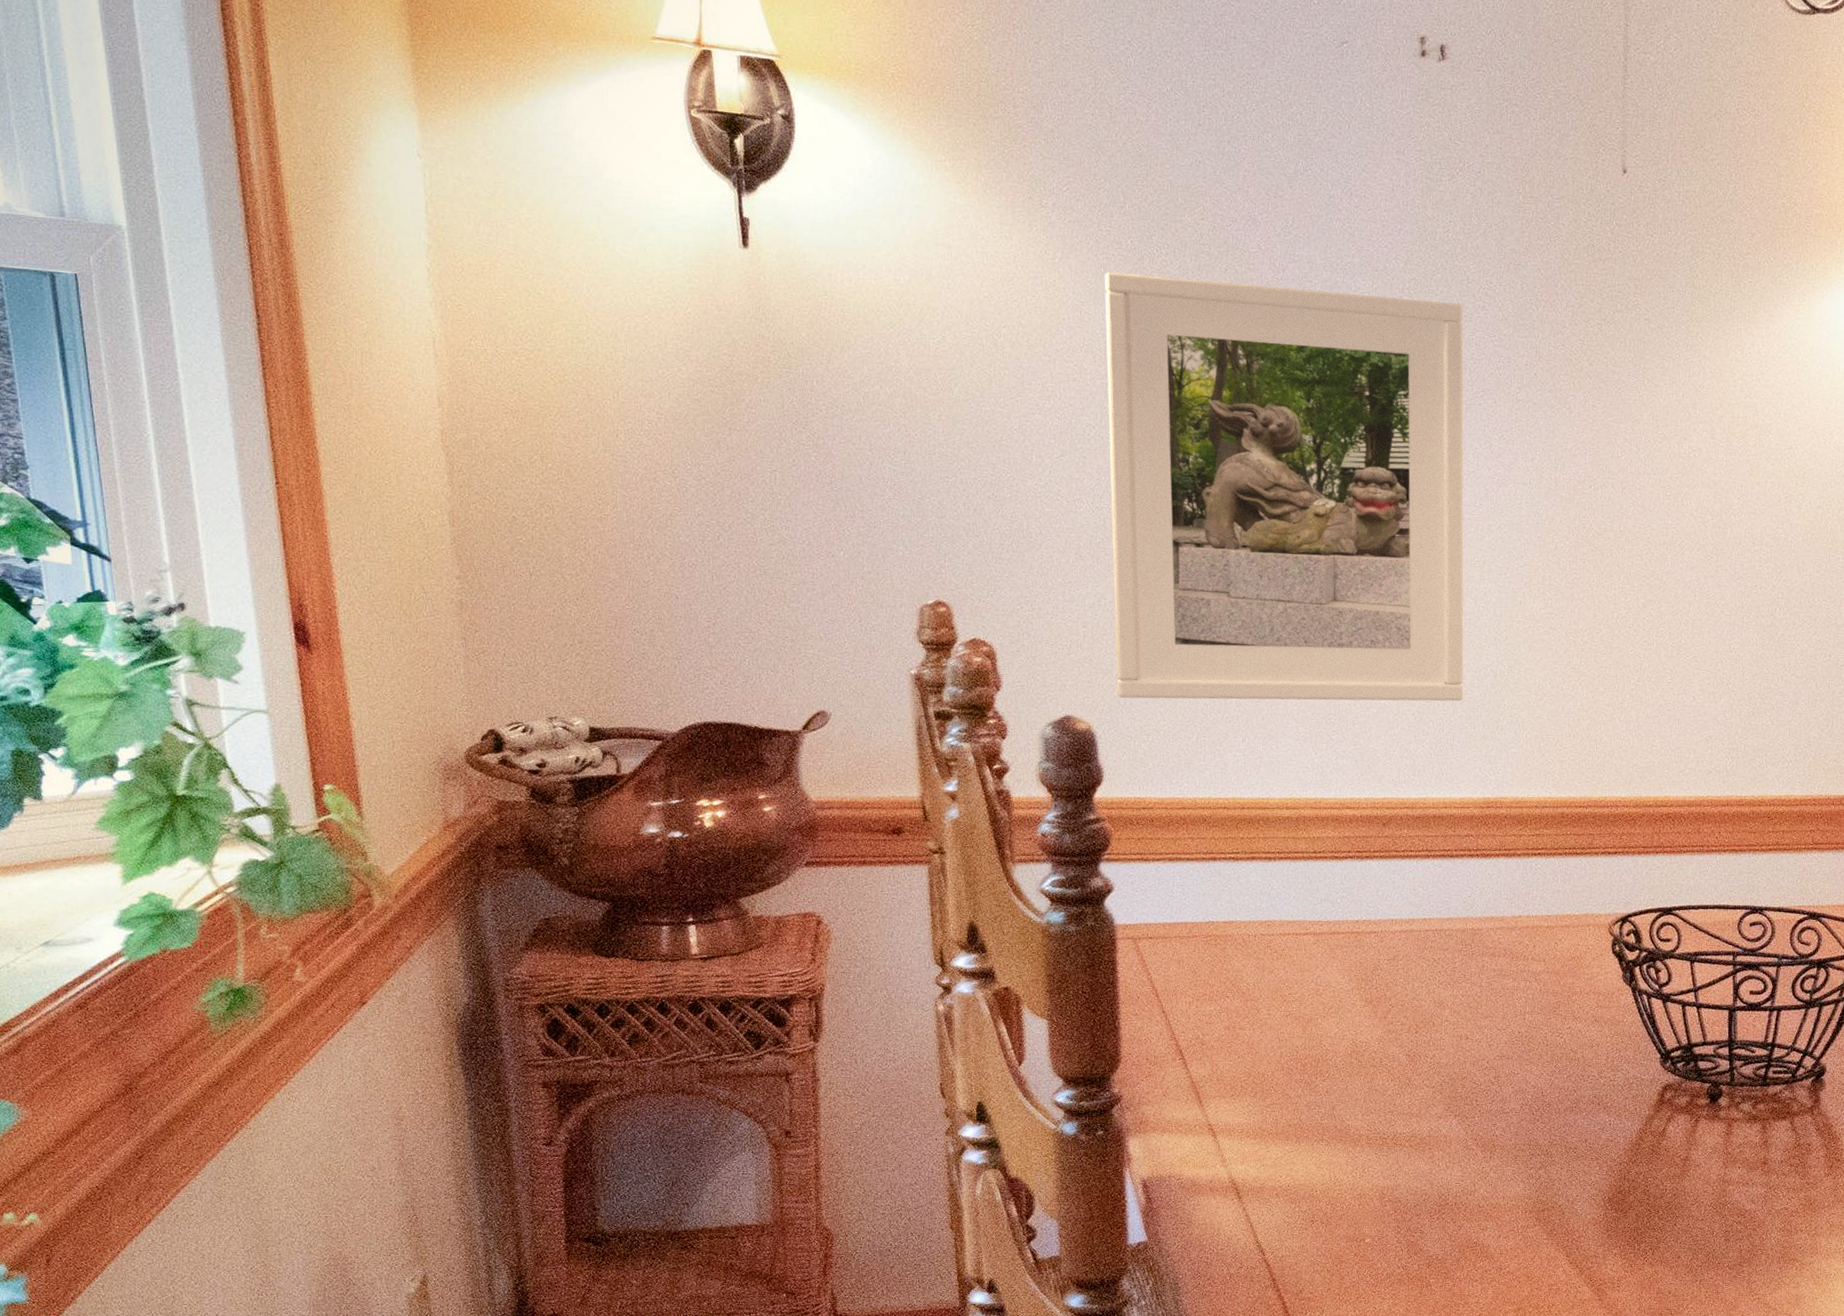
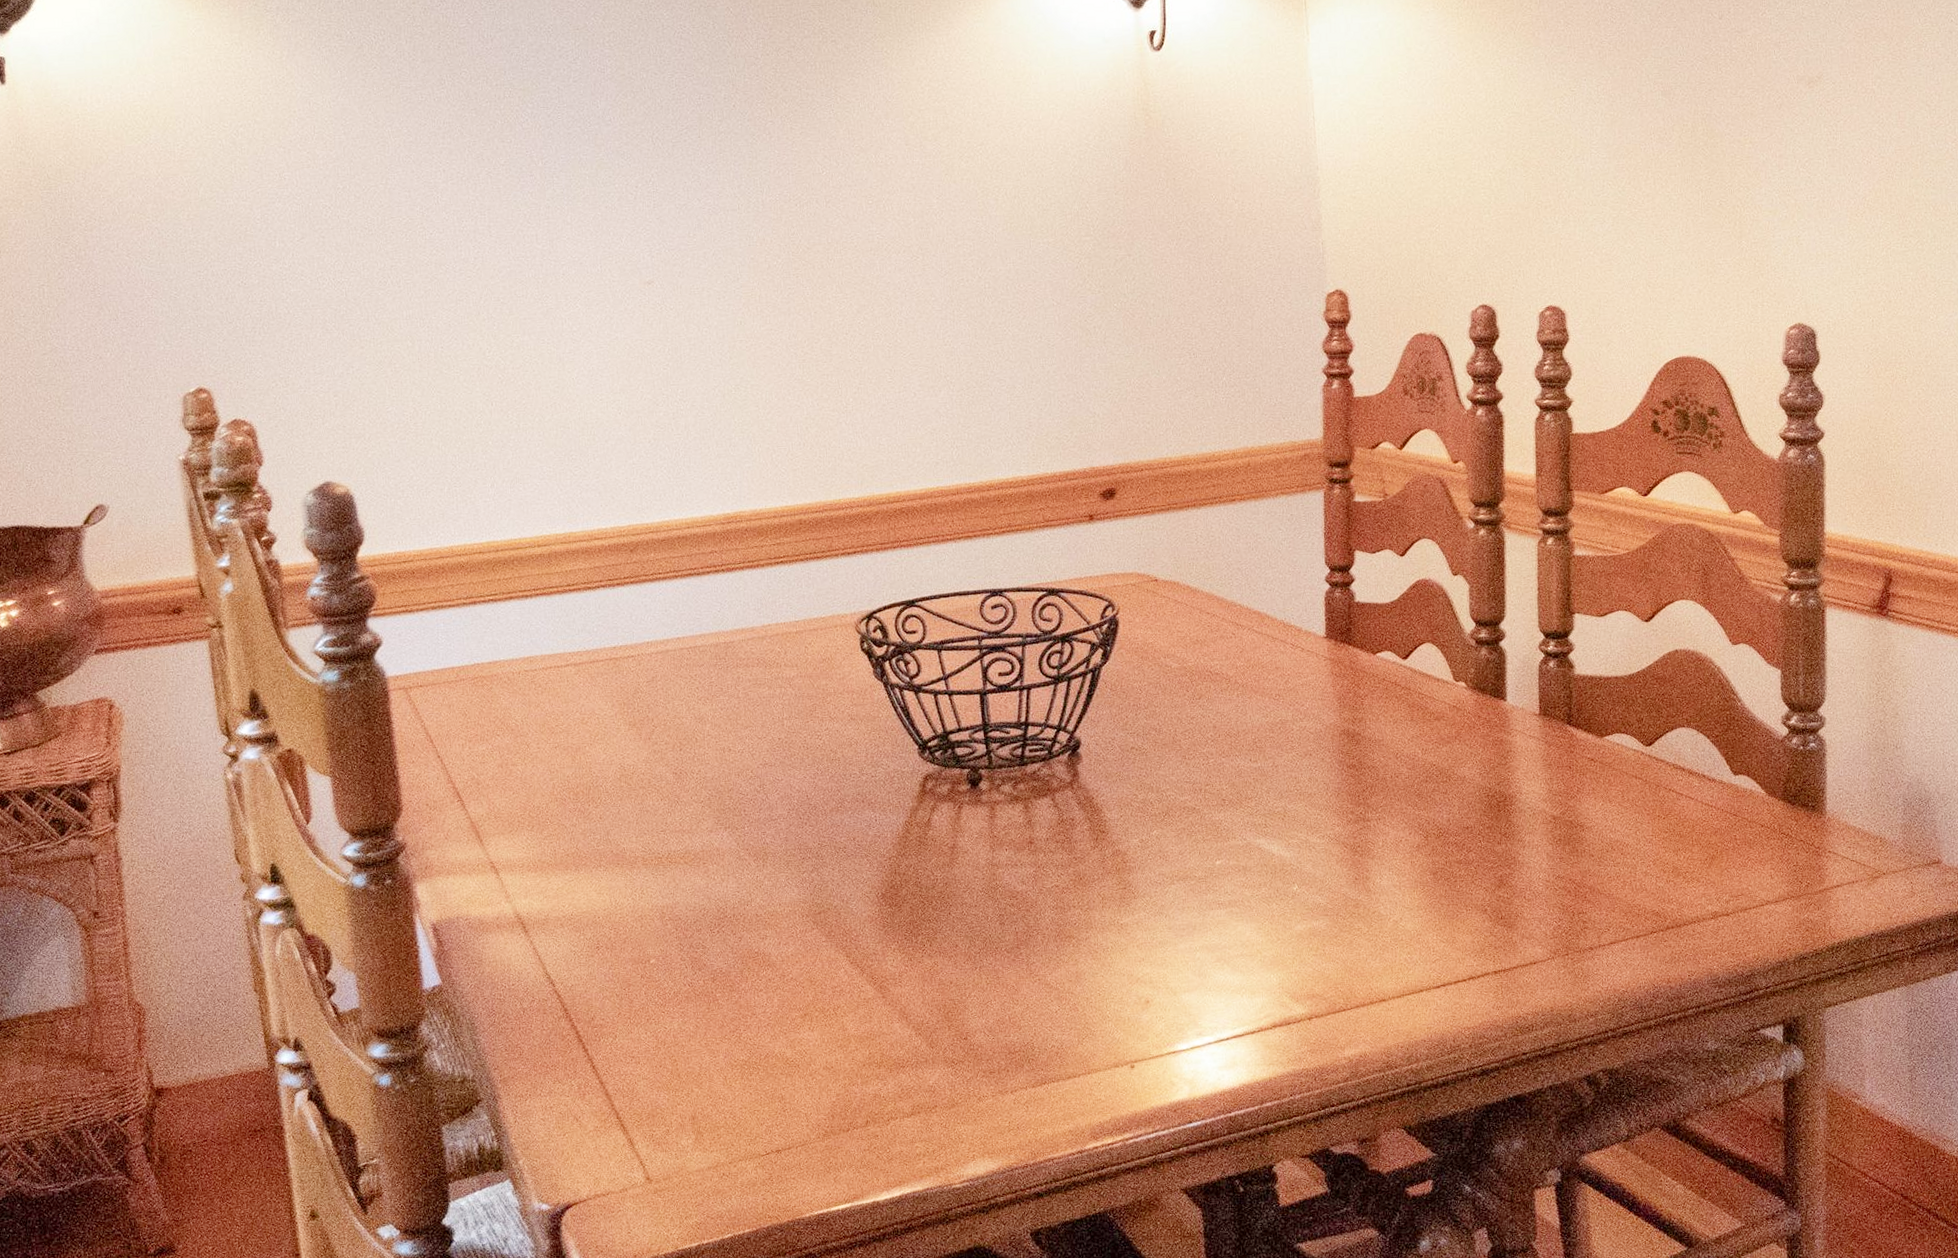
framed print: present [1104,272,1464,702] -> none [328,50,696,459]

